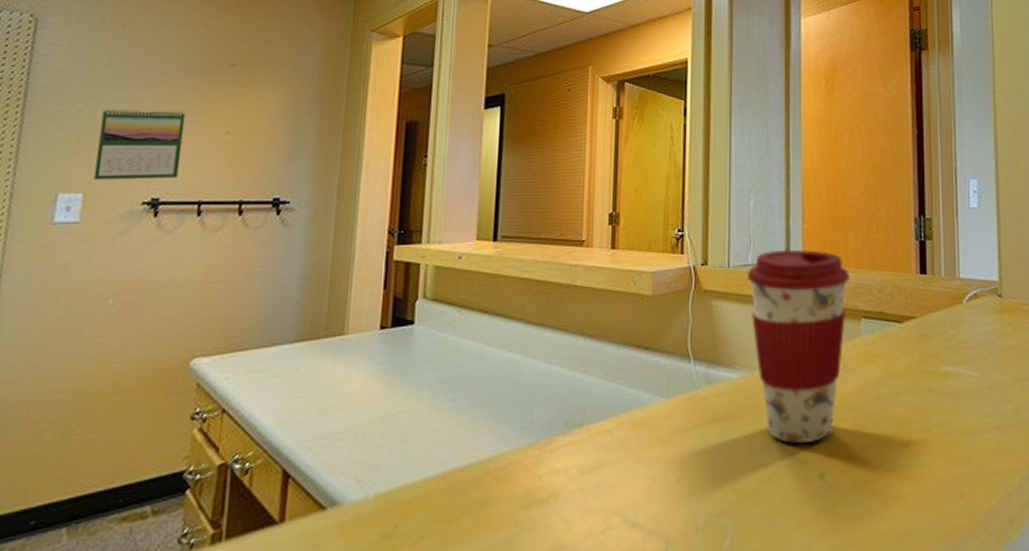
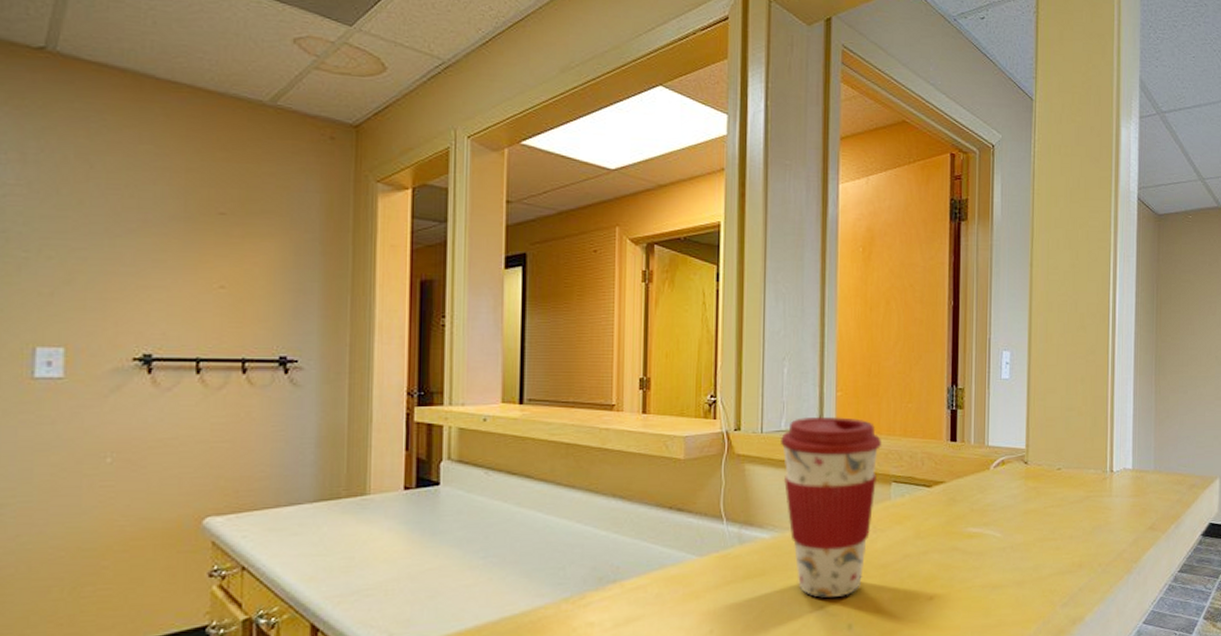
calendar: present [93,109,186,180] -> none [74,258,173,335]

